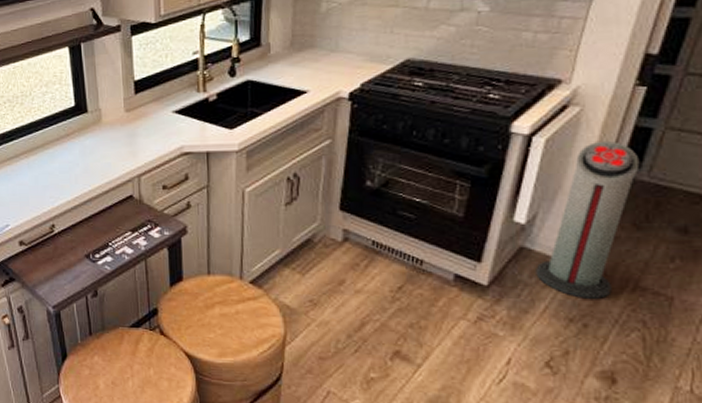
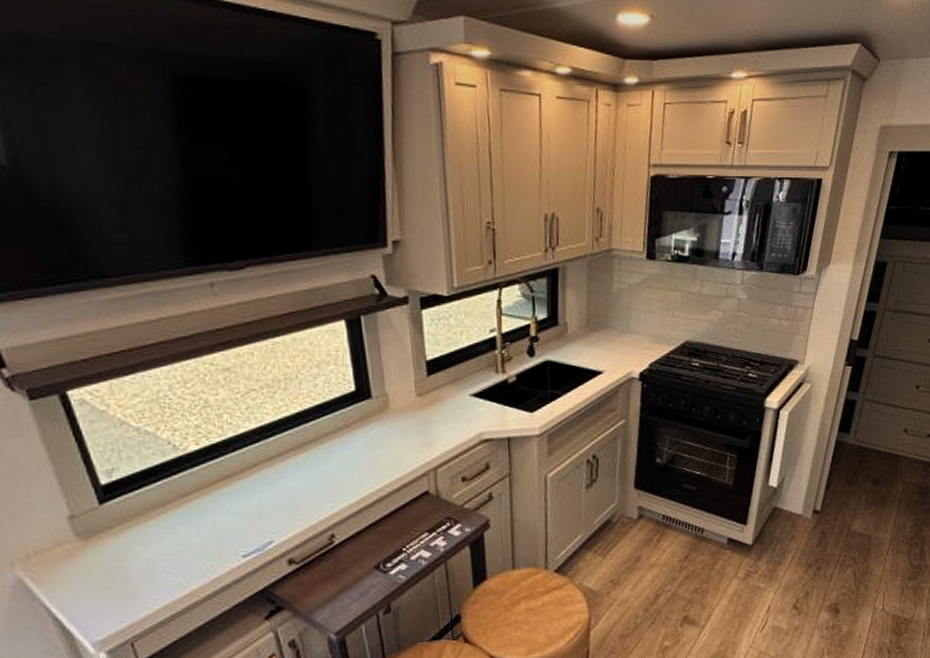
air purifier: present [535,140,640,299] -> none [785,411,849,546]

